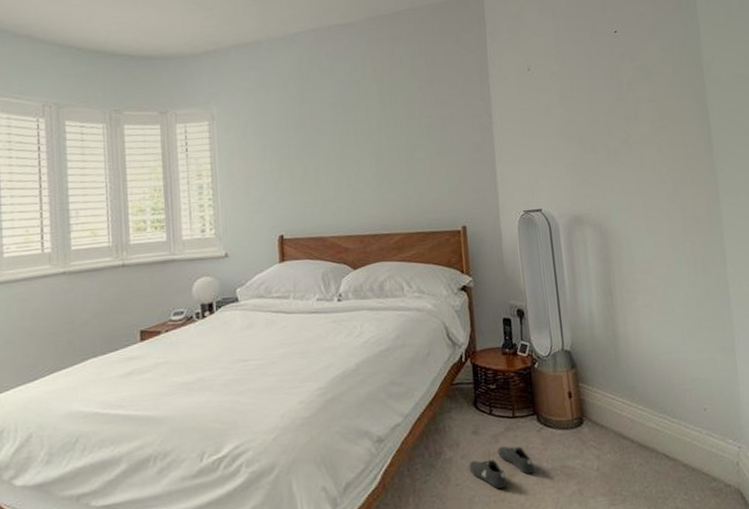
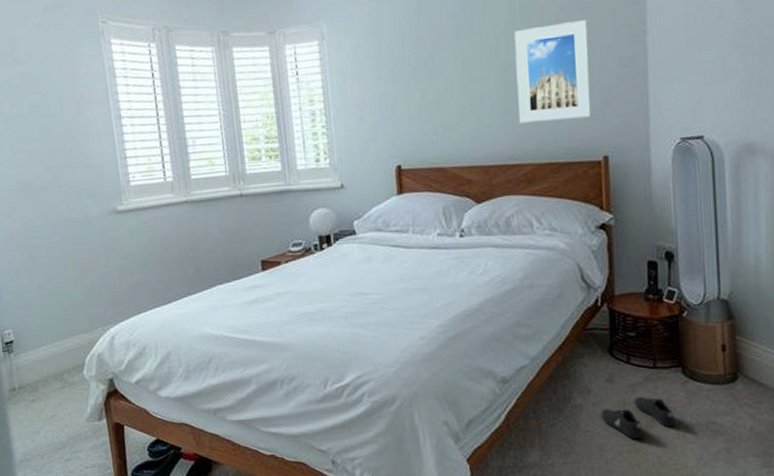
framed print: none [385,112,451,197] -> present [514,20,592,123]

